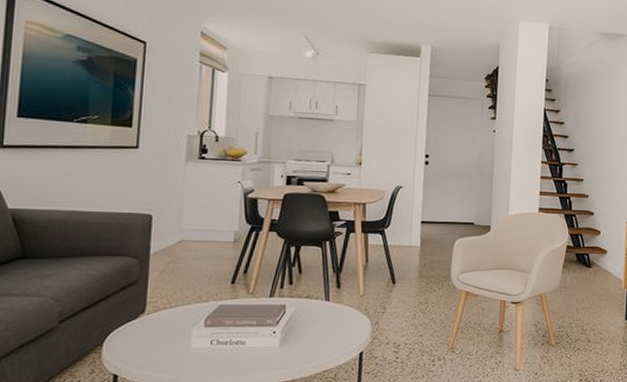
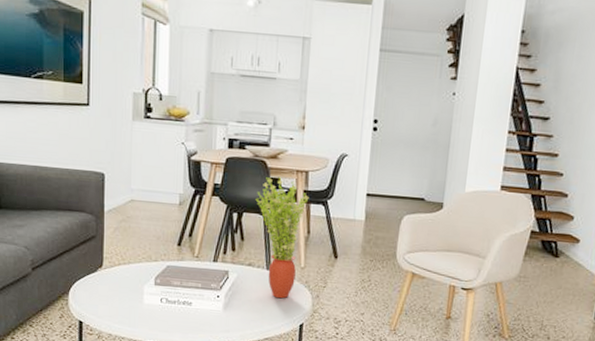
potted plant: none [313,210,367,328] -> present [255,177,309,299]

